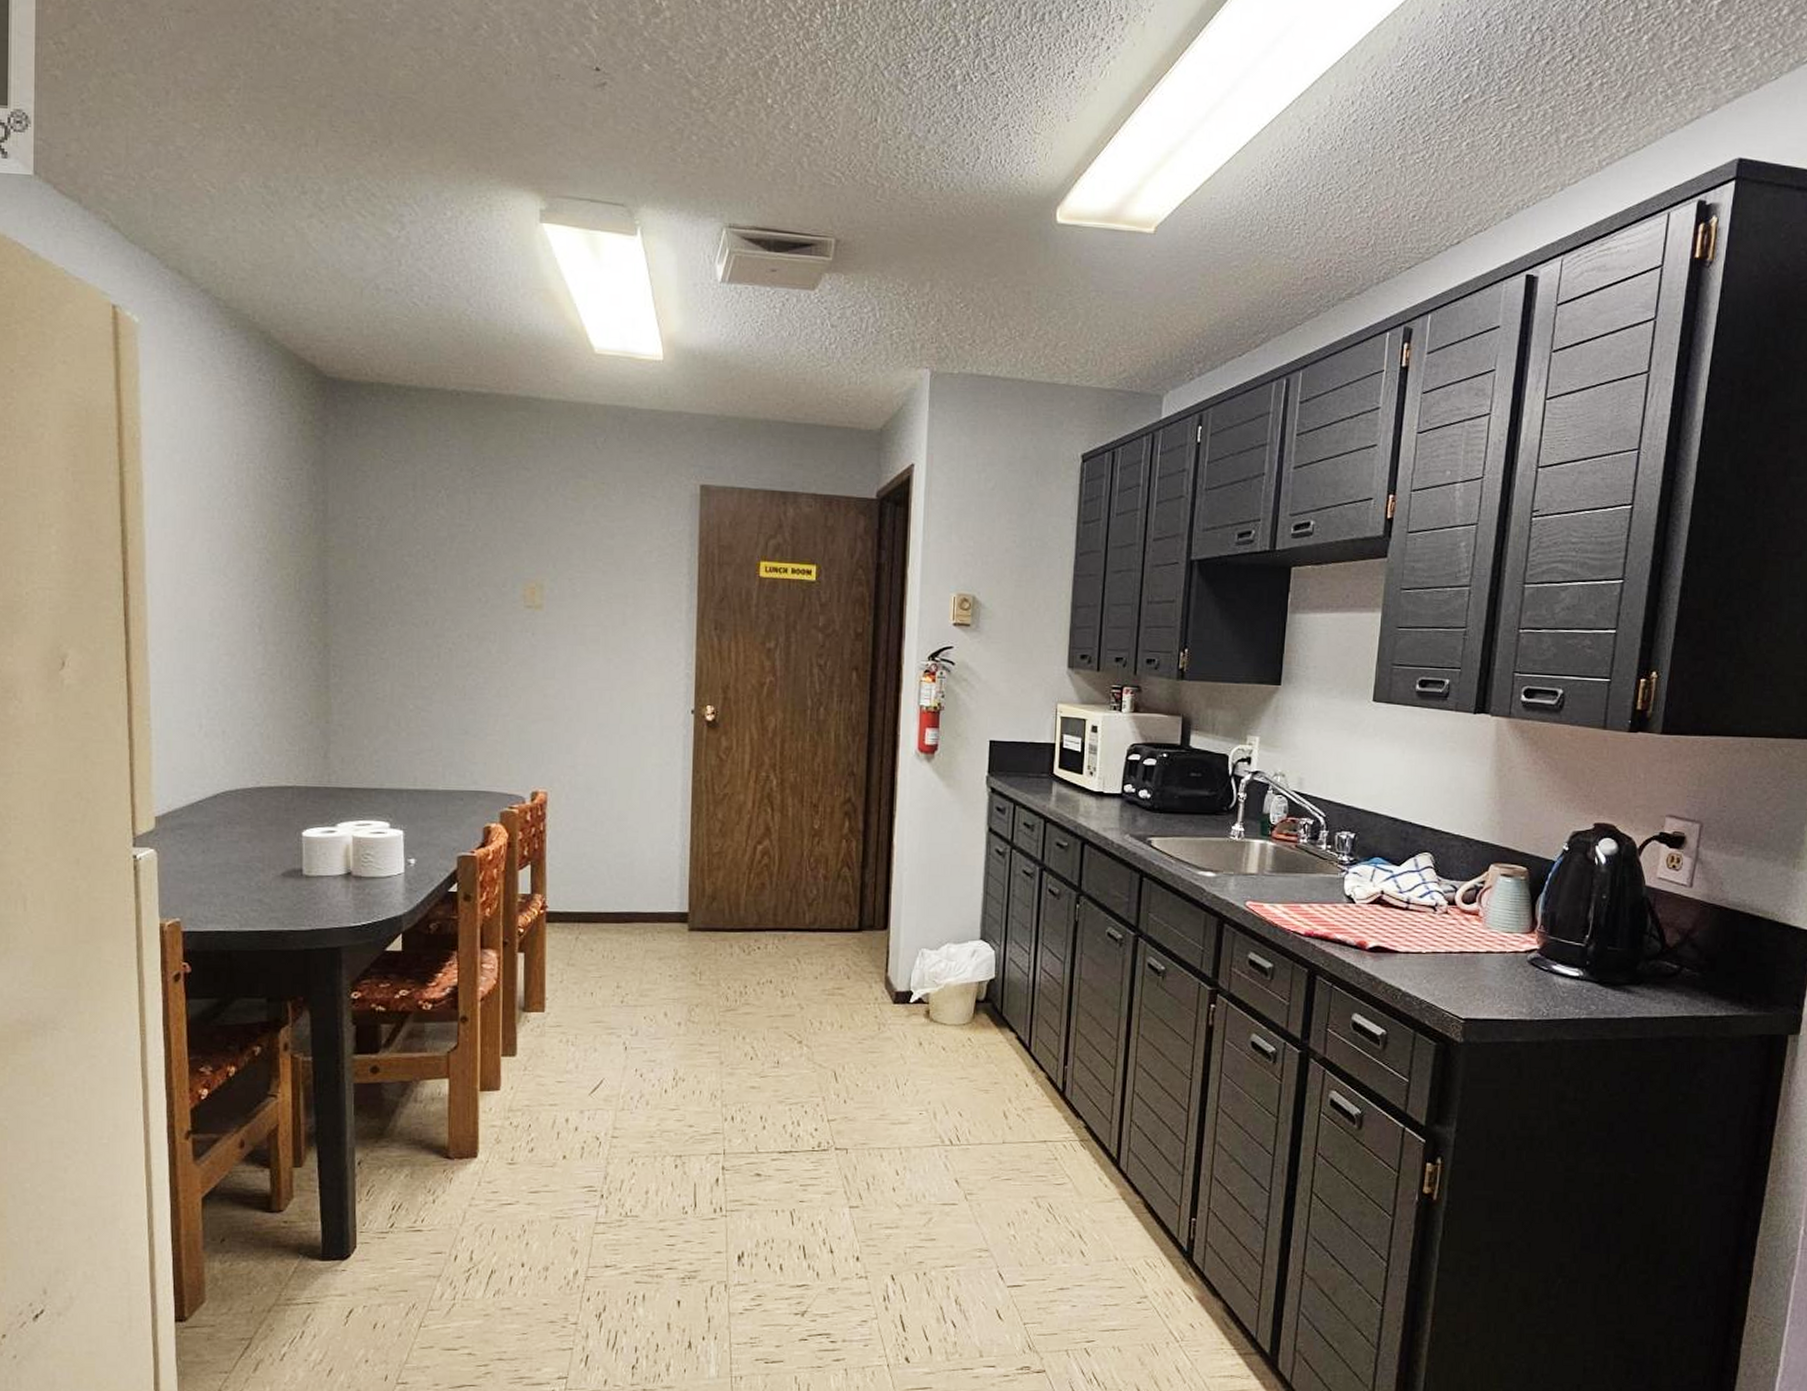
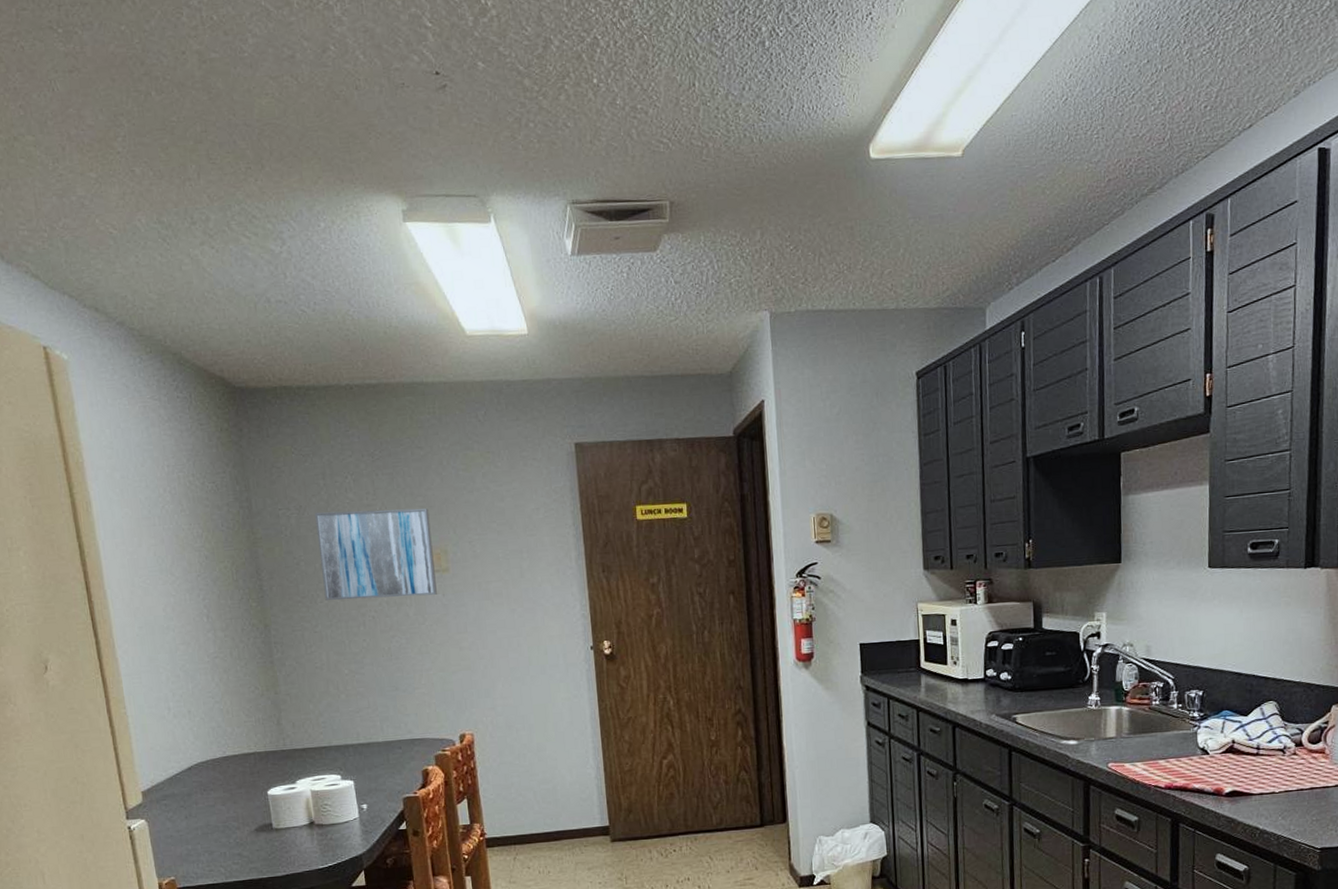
wall art: none [397,525,528,633] -> present [315,508,437,600]

